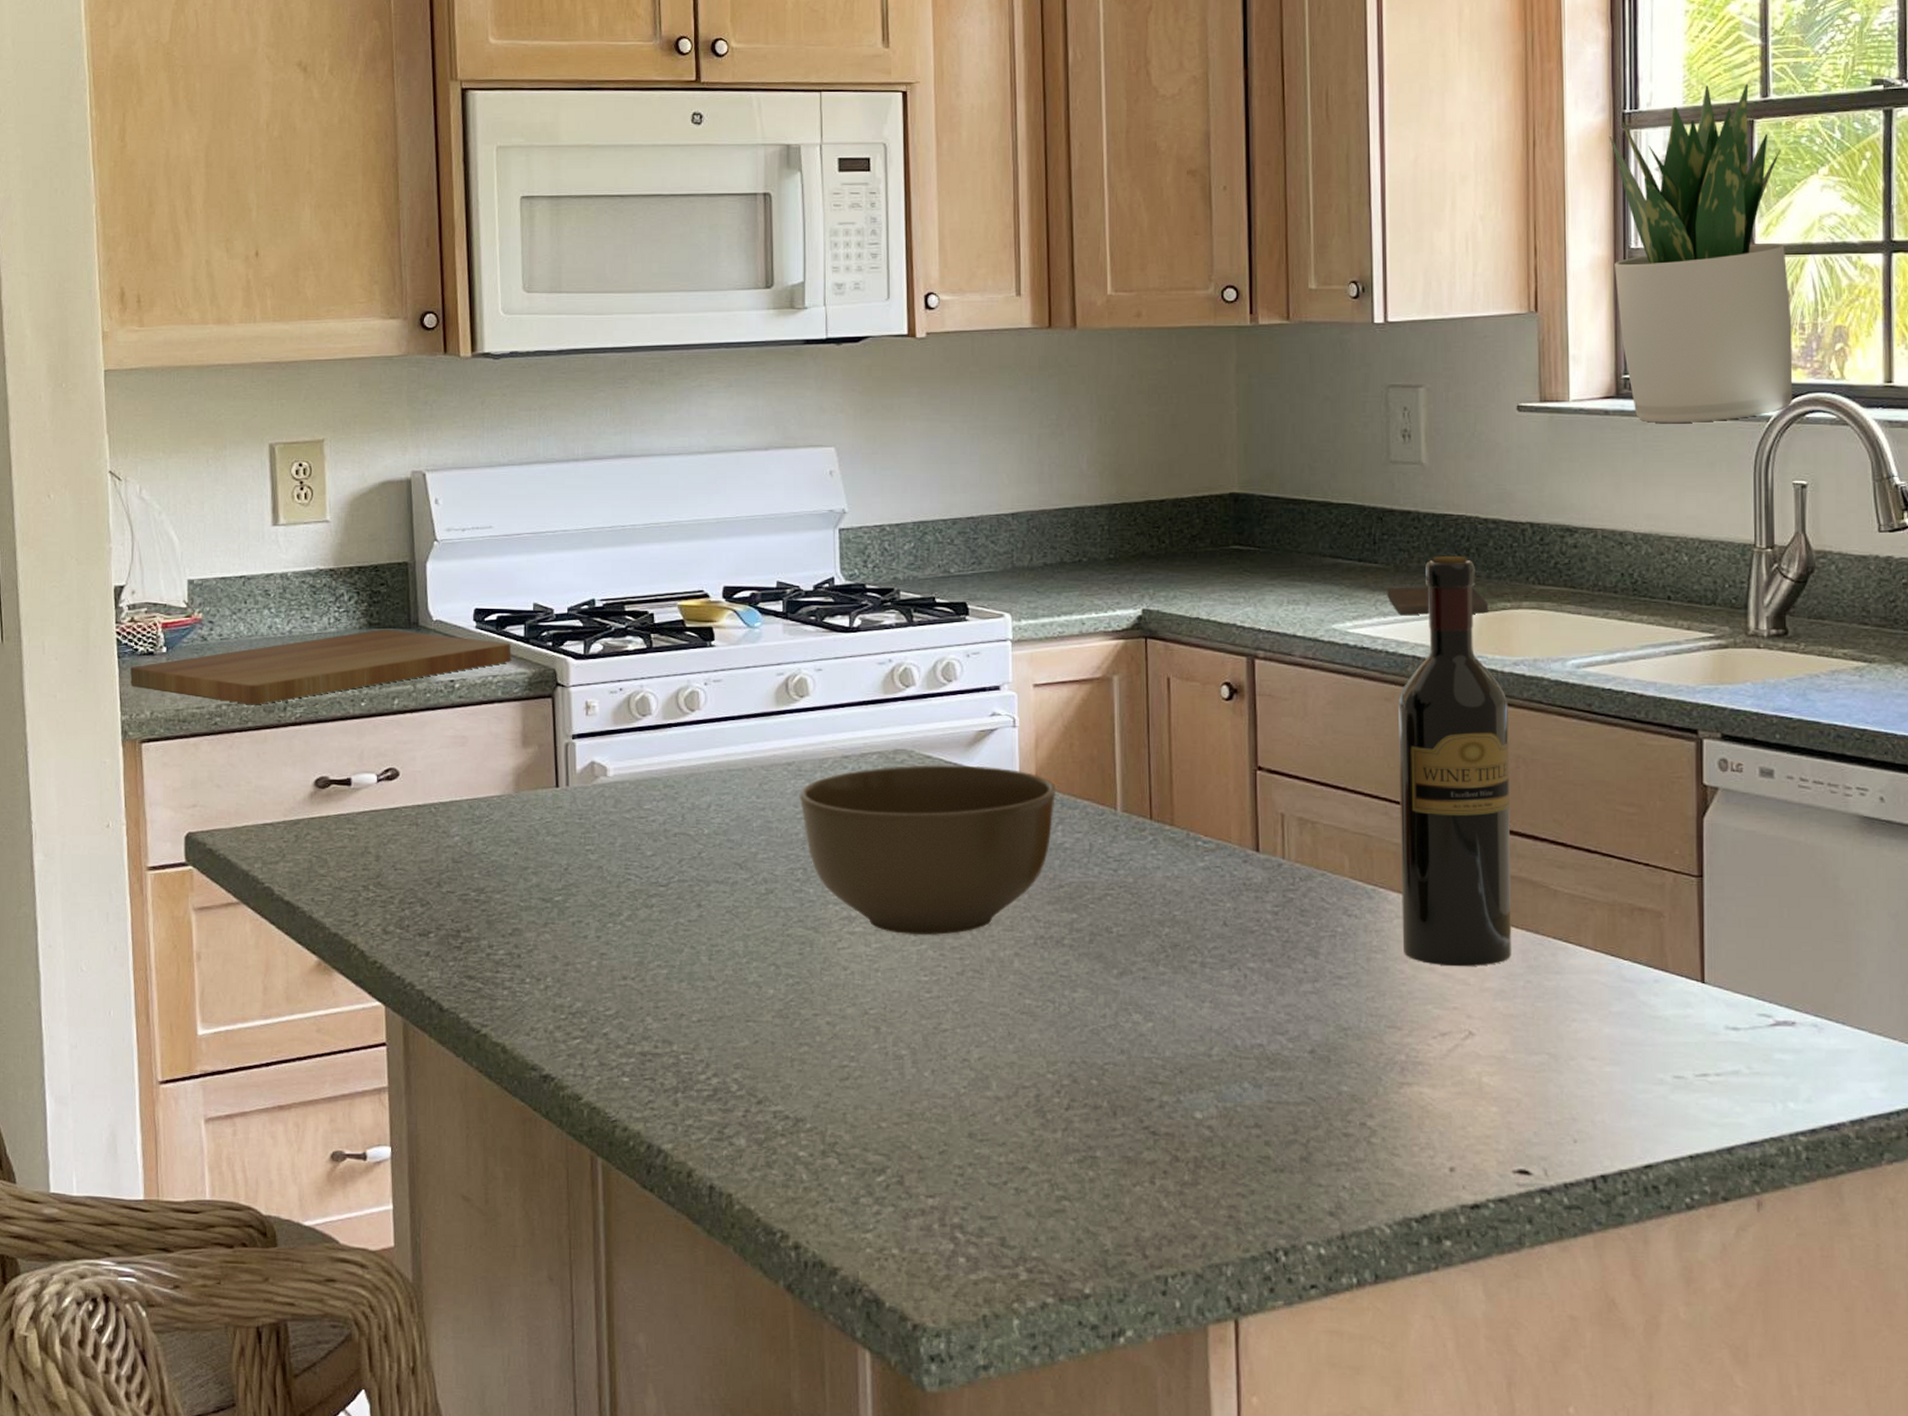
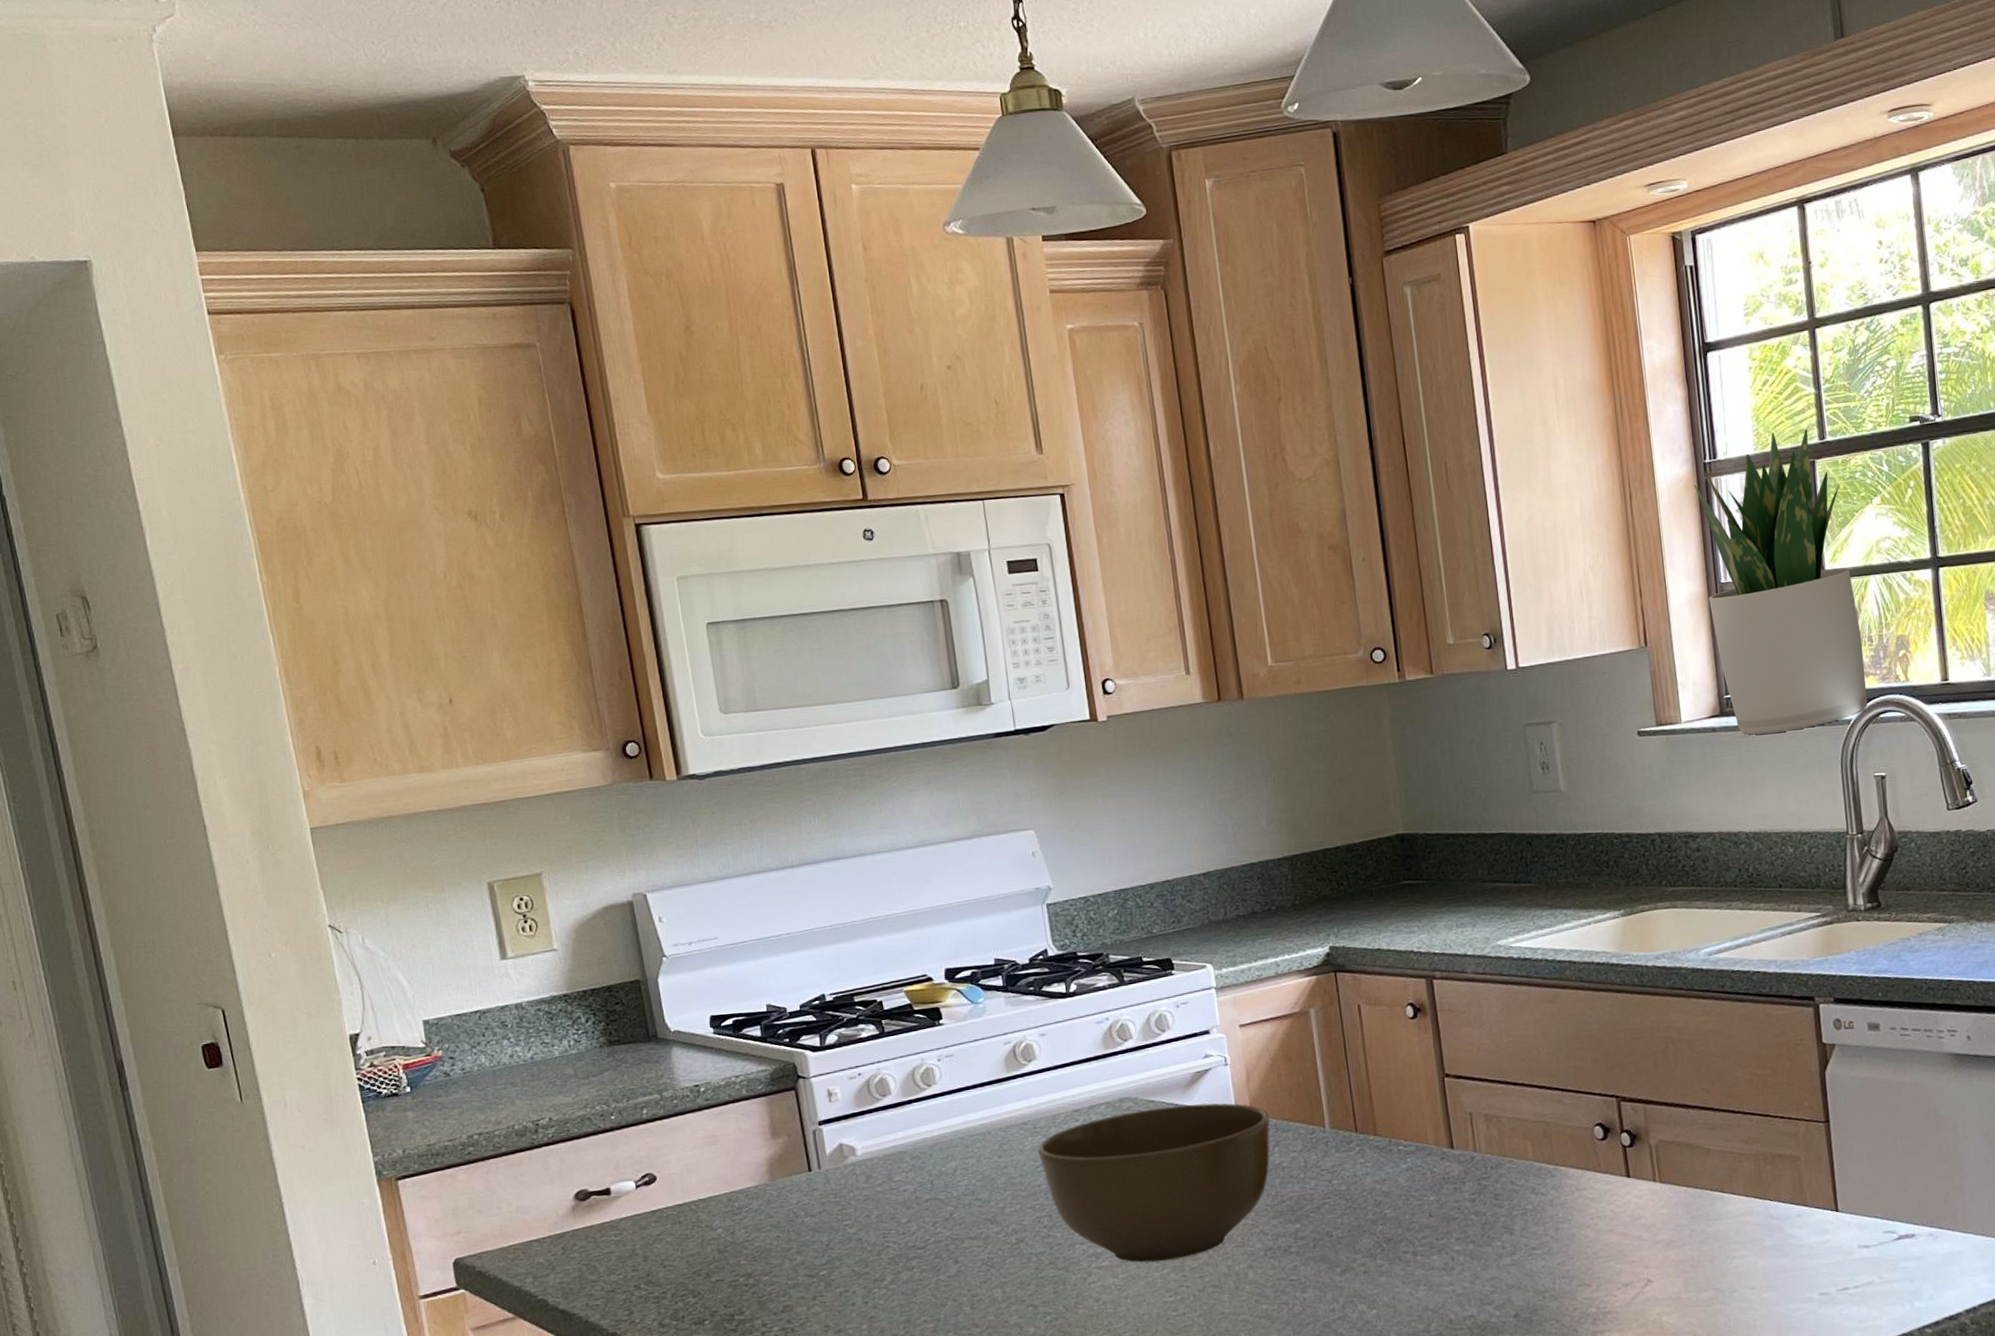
cutting board: present [130,630,512,705] -> none [376,1043,752,1132]
cutting board: present [1387,587,1488,615] -> none [1541,896,1630,926]
wine bottle: present [1397,555,1512,967] -> none [1560,869,1677,1227]

